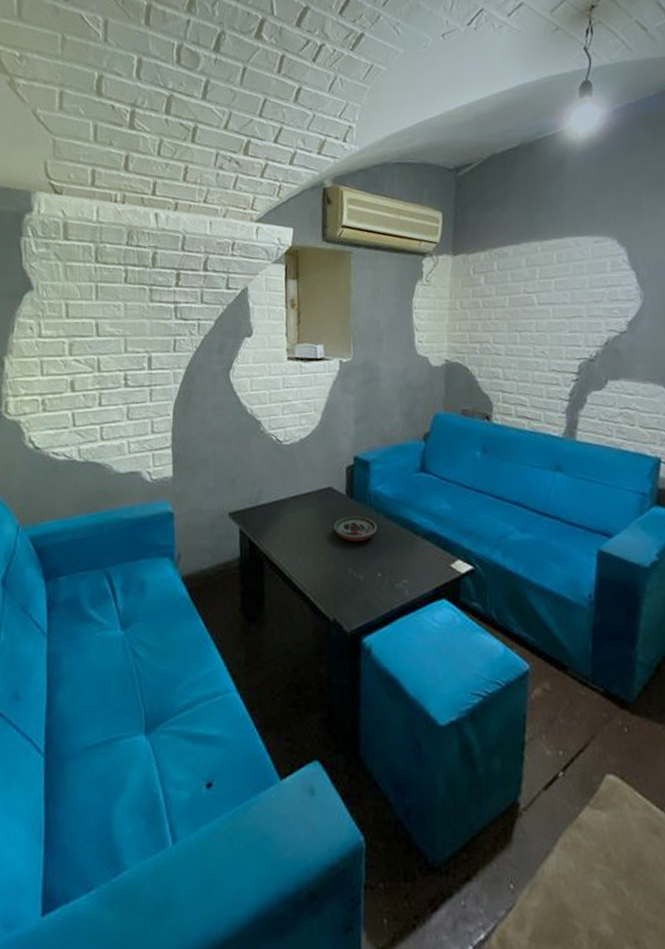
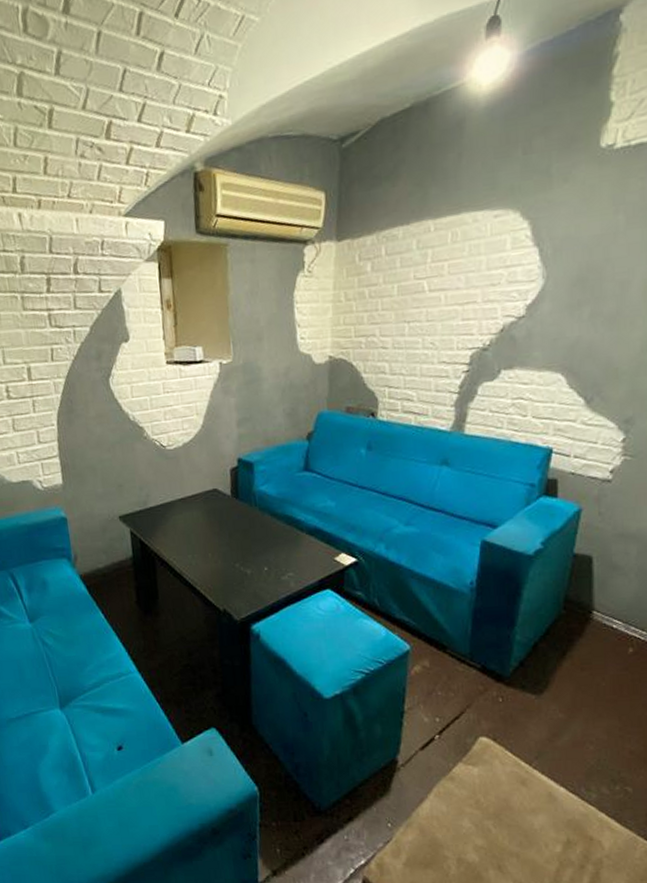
decorative bowl: present [334,515,378,543] -> none [220,515,263,540]

